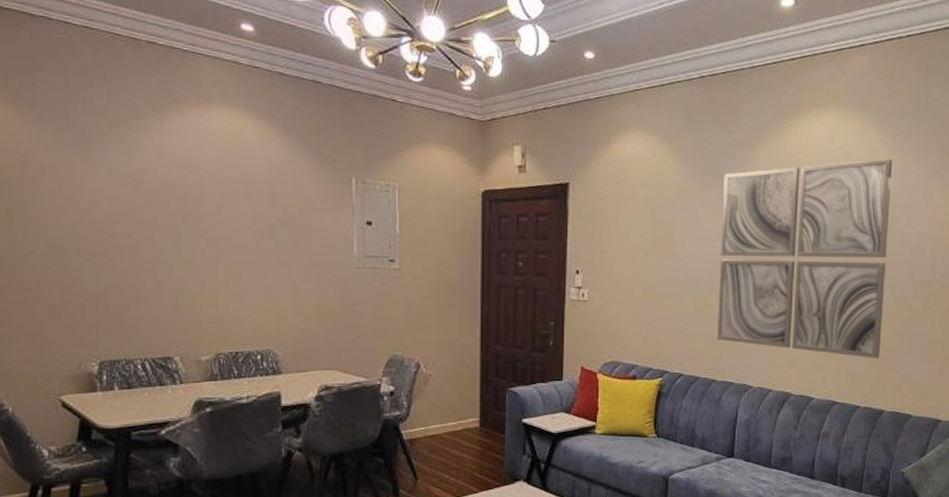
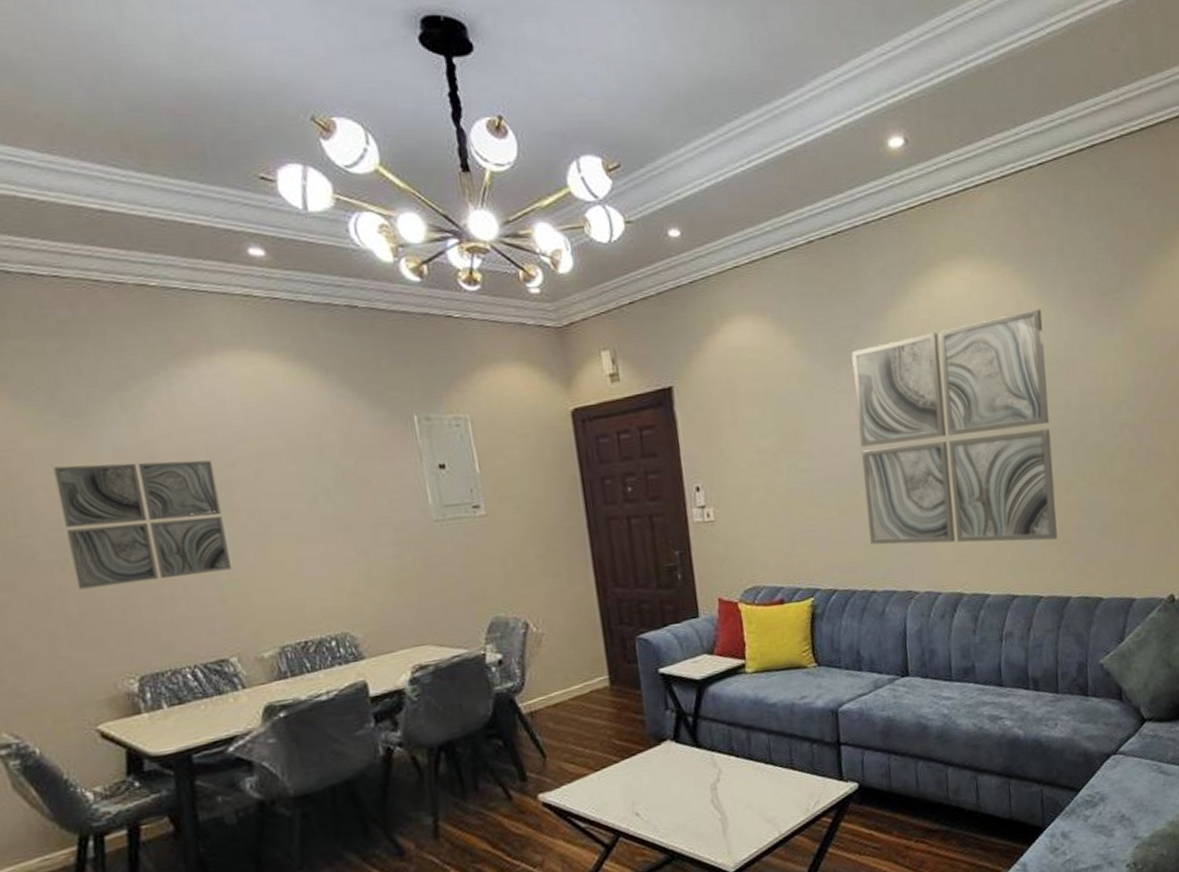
wall art: none [60,180,186,284] -> present [53,460,231,590]

